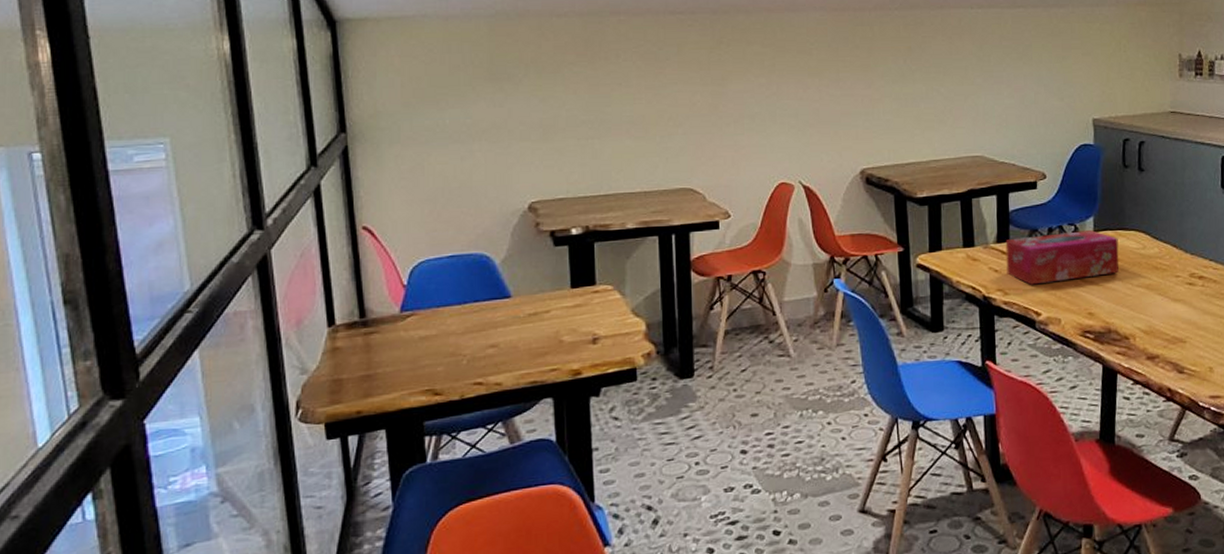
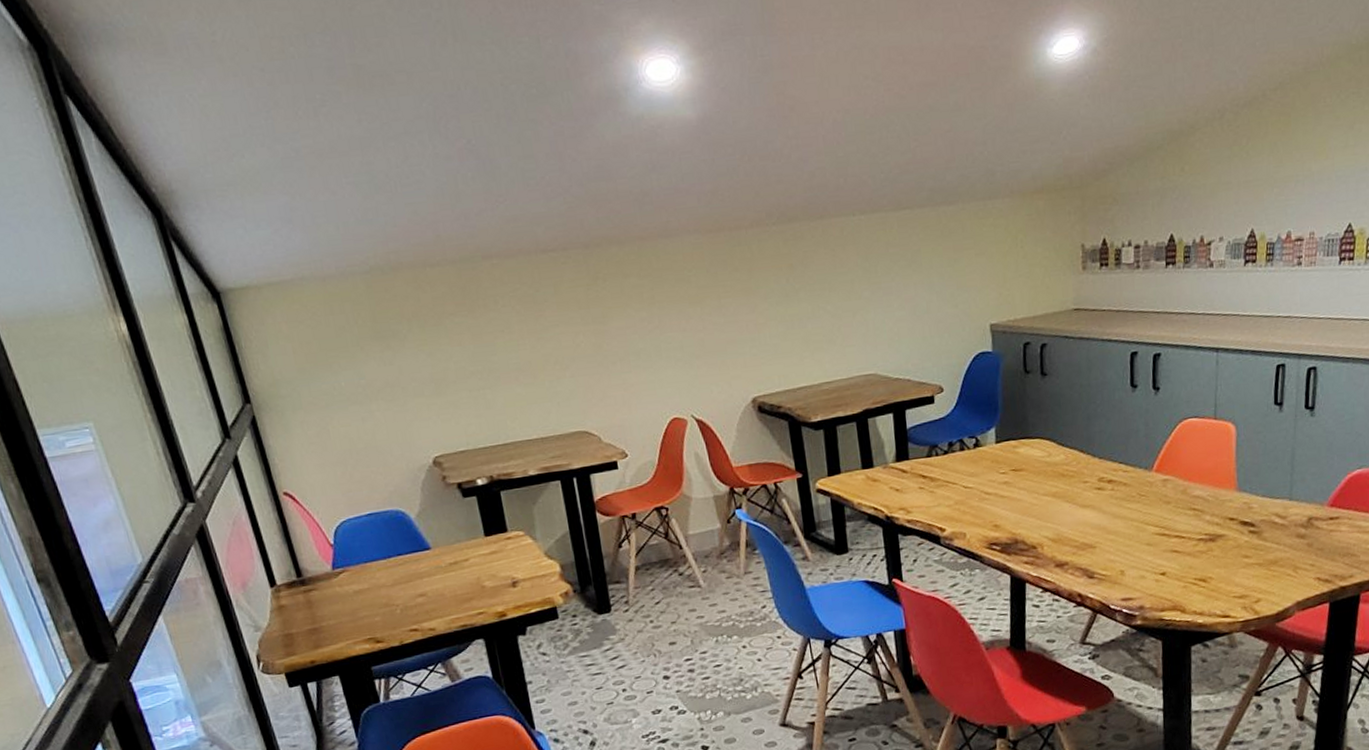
tissue box: present [1005,230,1119,285] -> none [905,441,1024,502]

